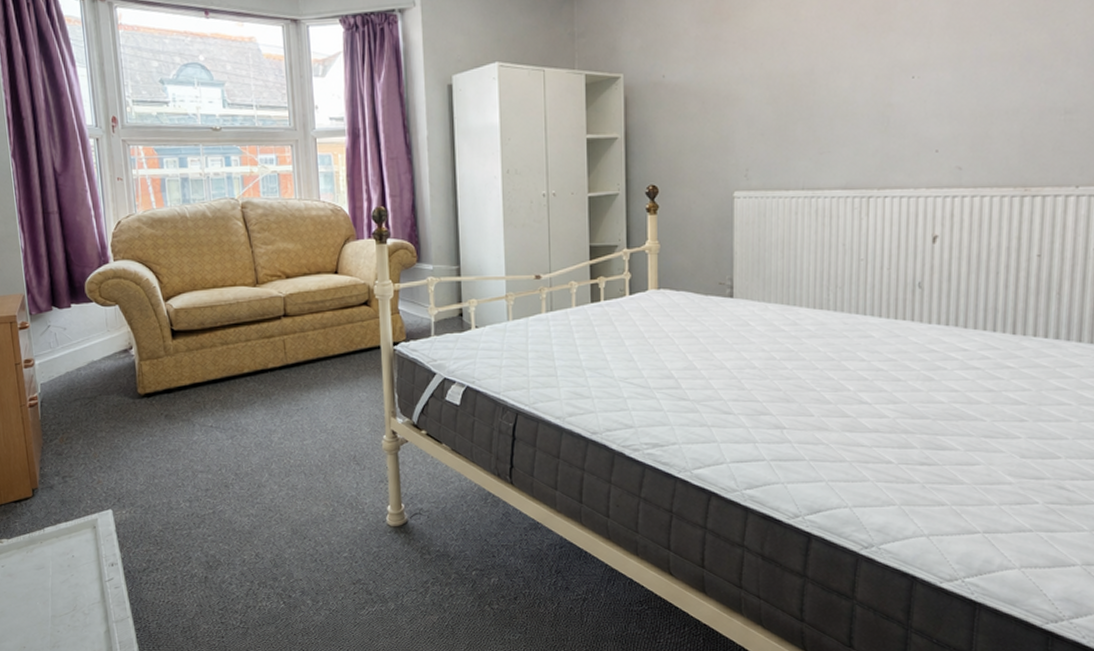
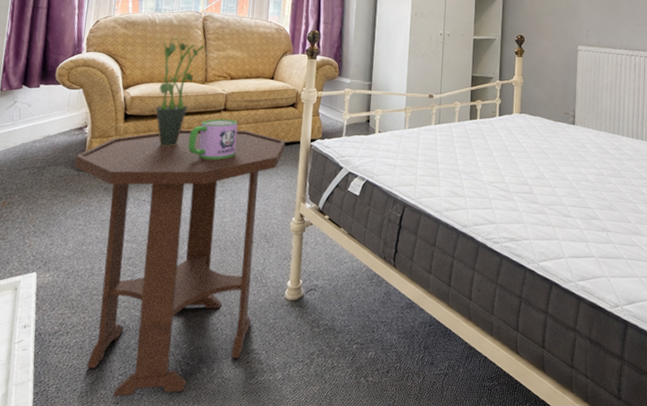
side table: none [127,338,364,632] -> present [75,129,286,397]
potted plant: none [200,232,257,364] -> present [156,37,210,147]
mug: none [248,326,305,375] -> present [188,118,238,160]

